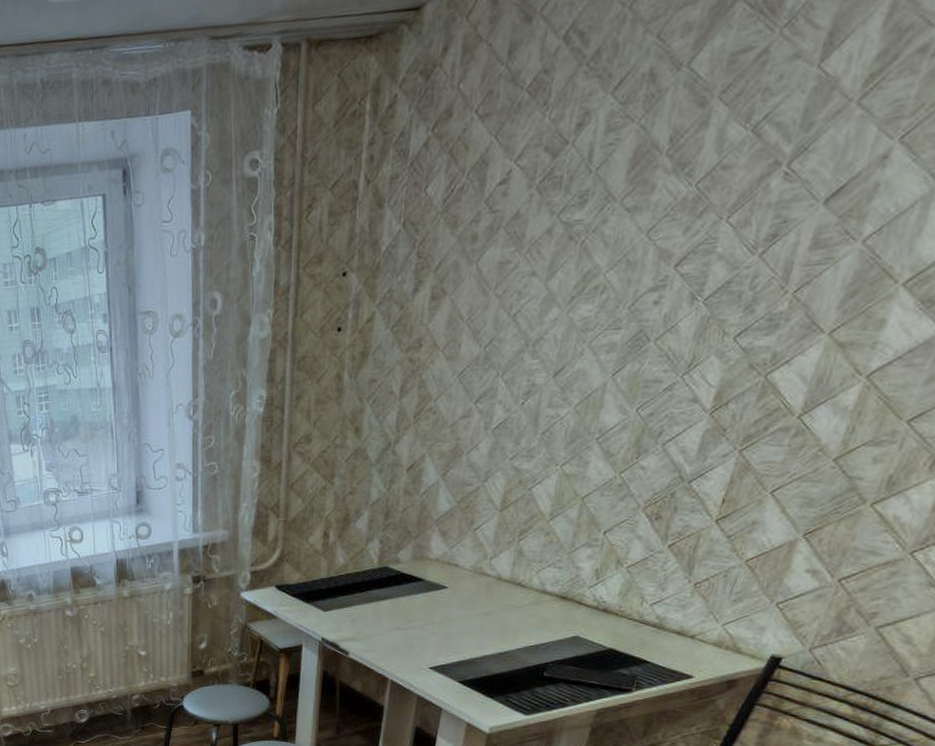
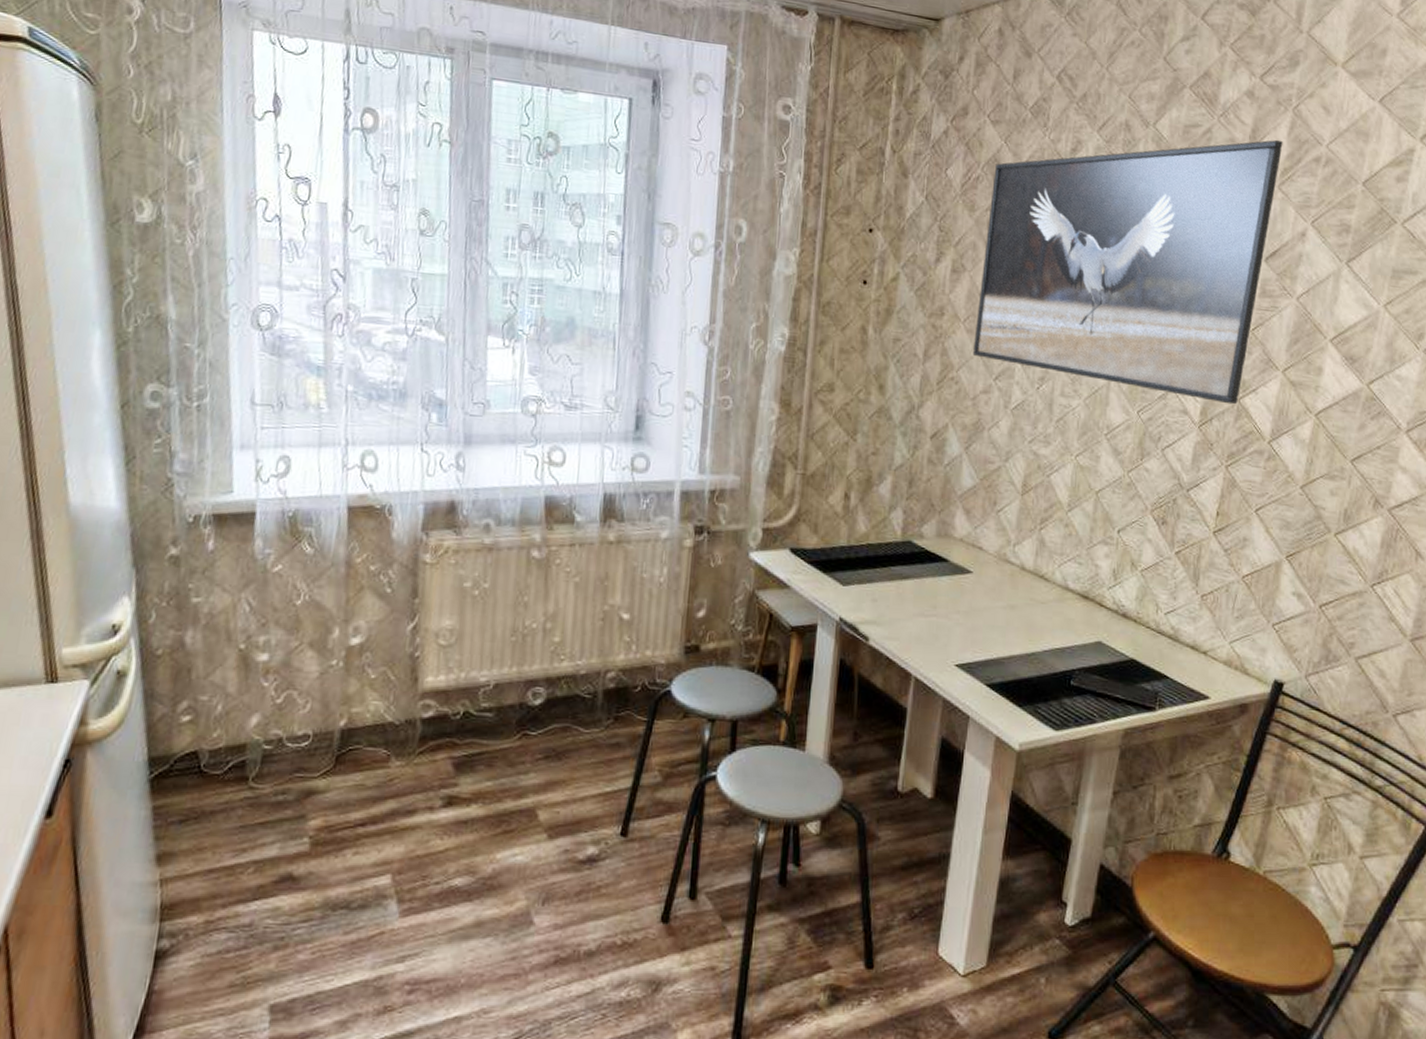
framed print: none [452,36,874,383] -> present [972,139,1283,405]

